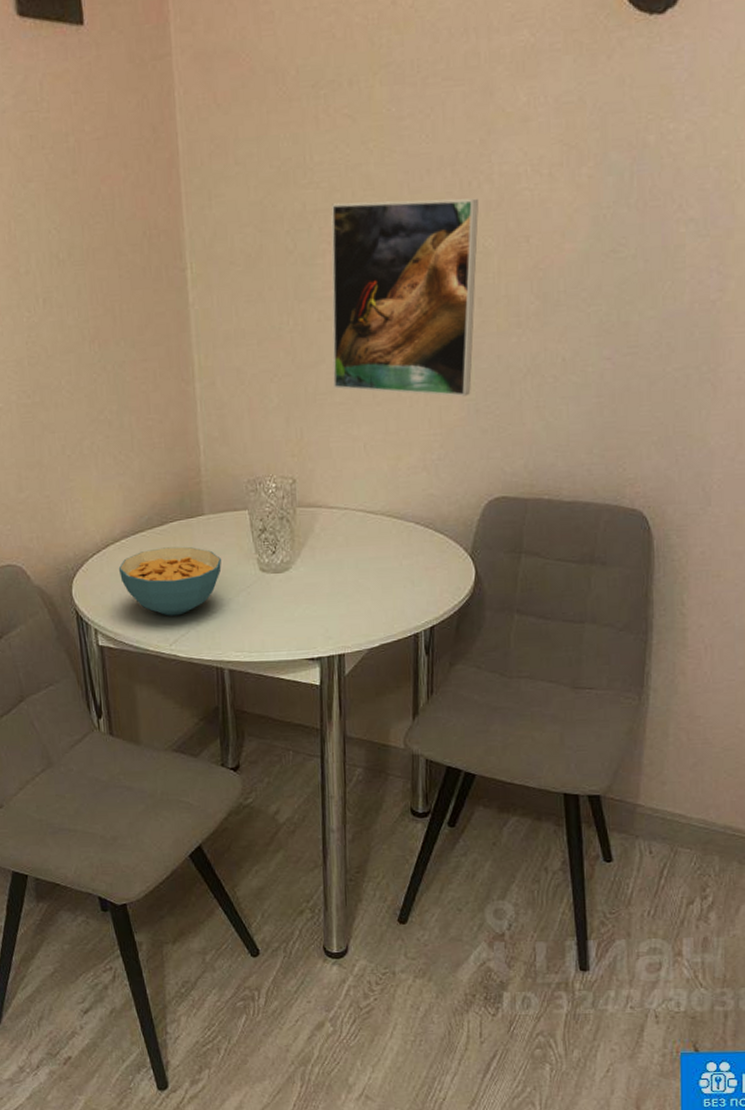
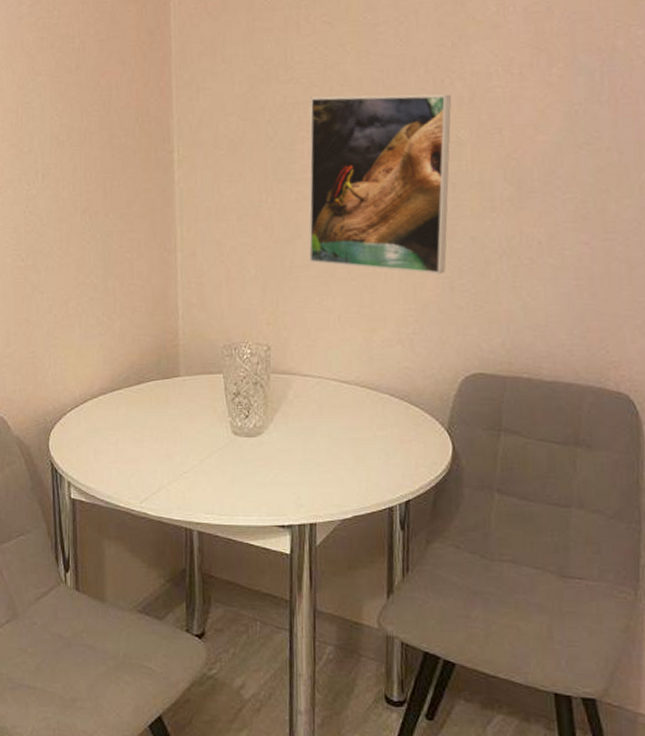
cereal bowl: present [118,546,222,616] -> none [94,406,196,473]

